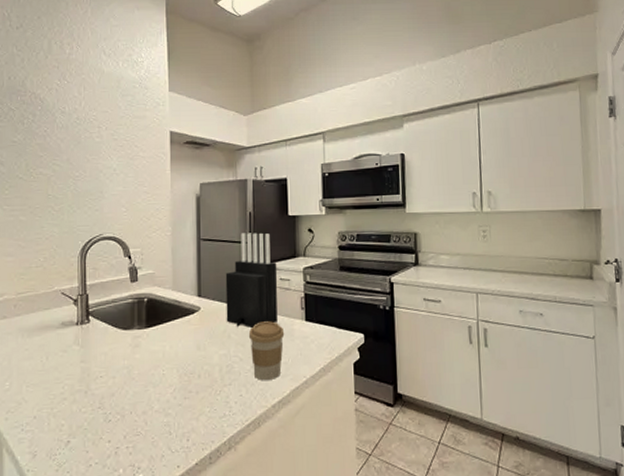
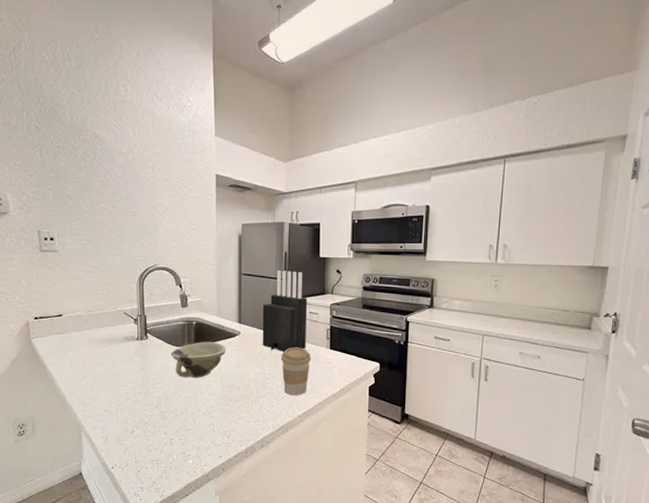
bowl: none [117,321,184,368] -> present [170,342,226,378]

